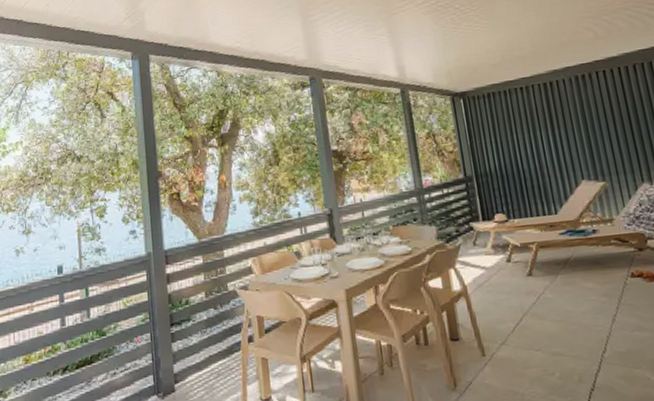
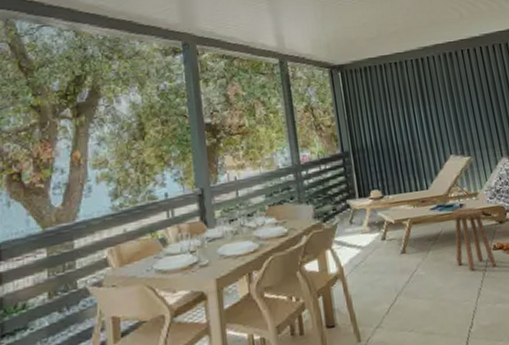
stool: none [582,233,635,297] -> present [451,207,497,271]

